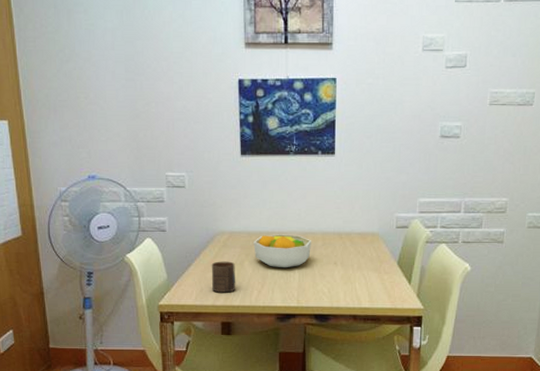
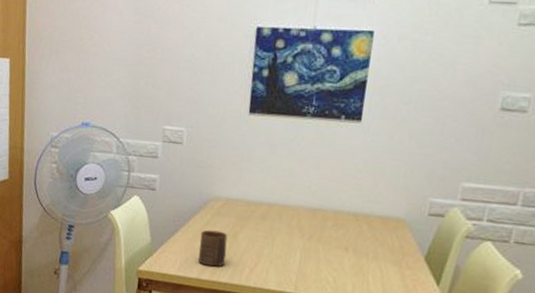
fruit bowl: present [254,234,312,268] -> none [251,206,321,248]

